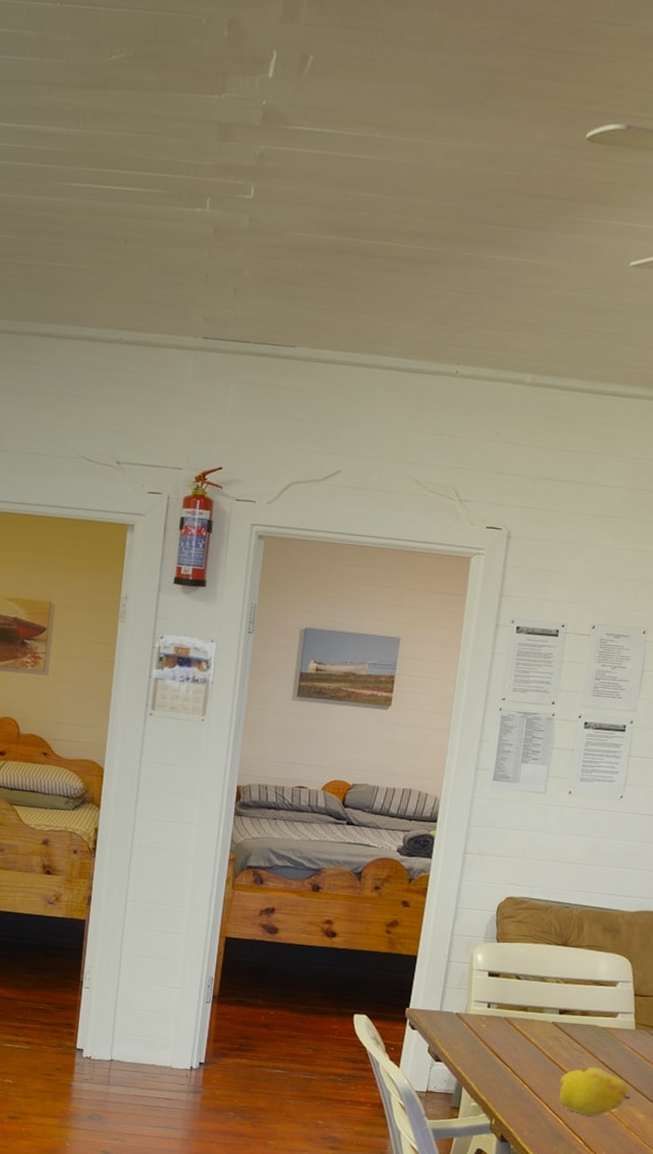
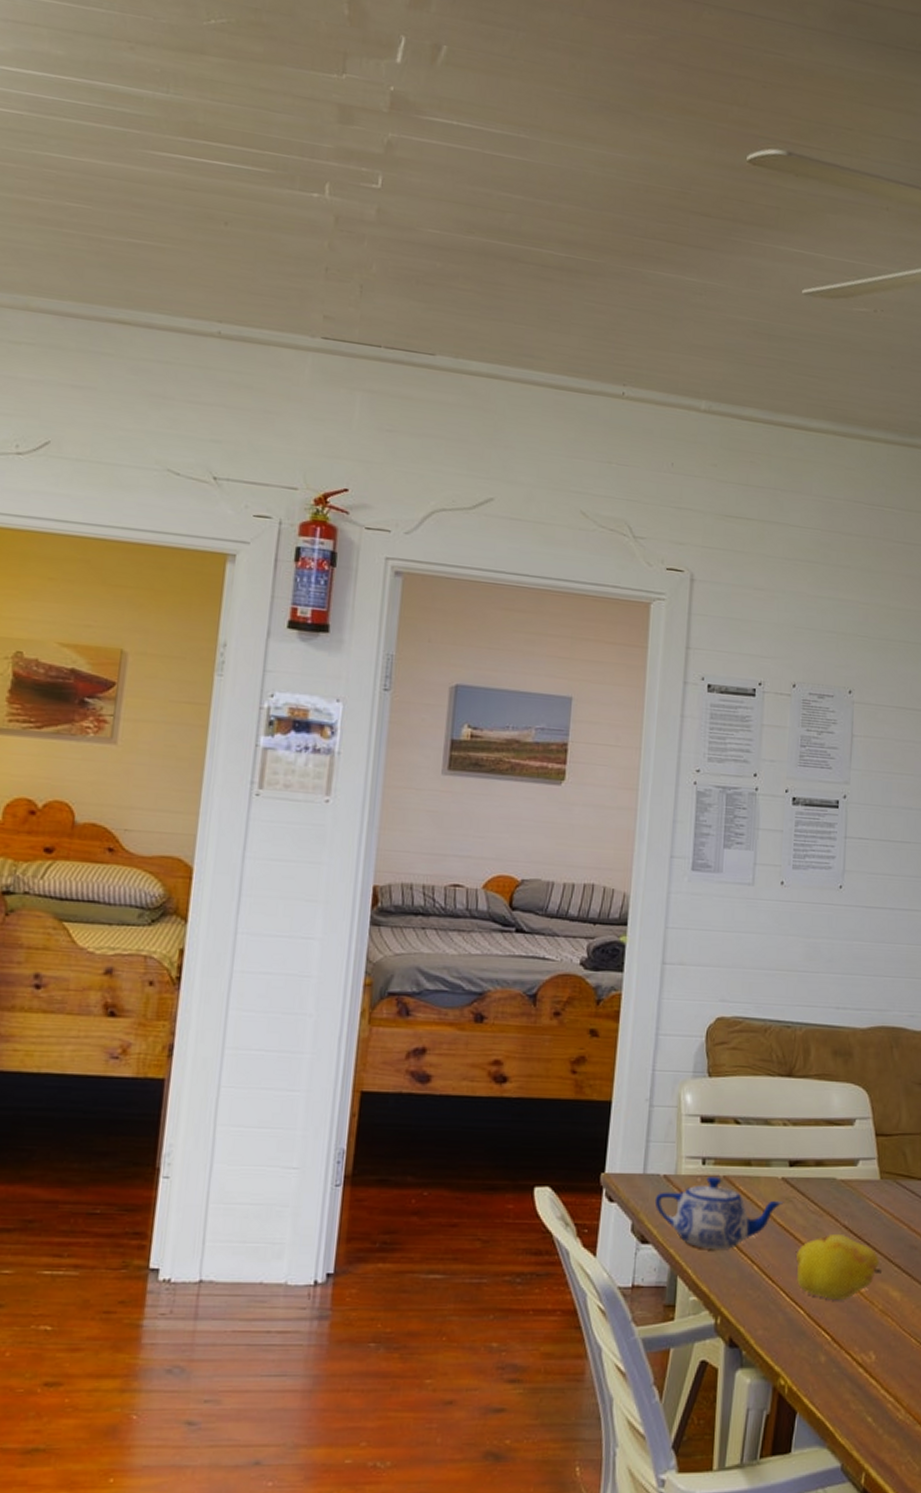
teapot: none [447,1017,553,1071] -> present [654,1177,784,1249]

